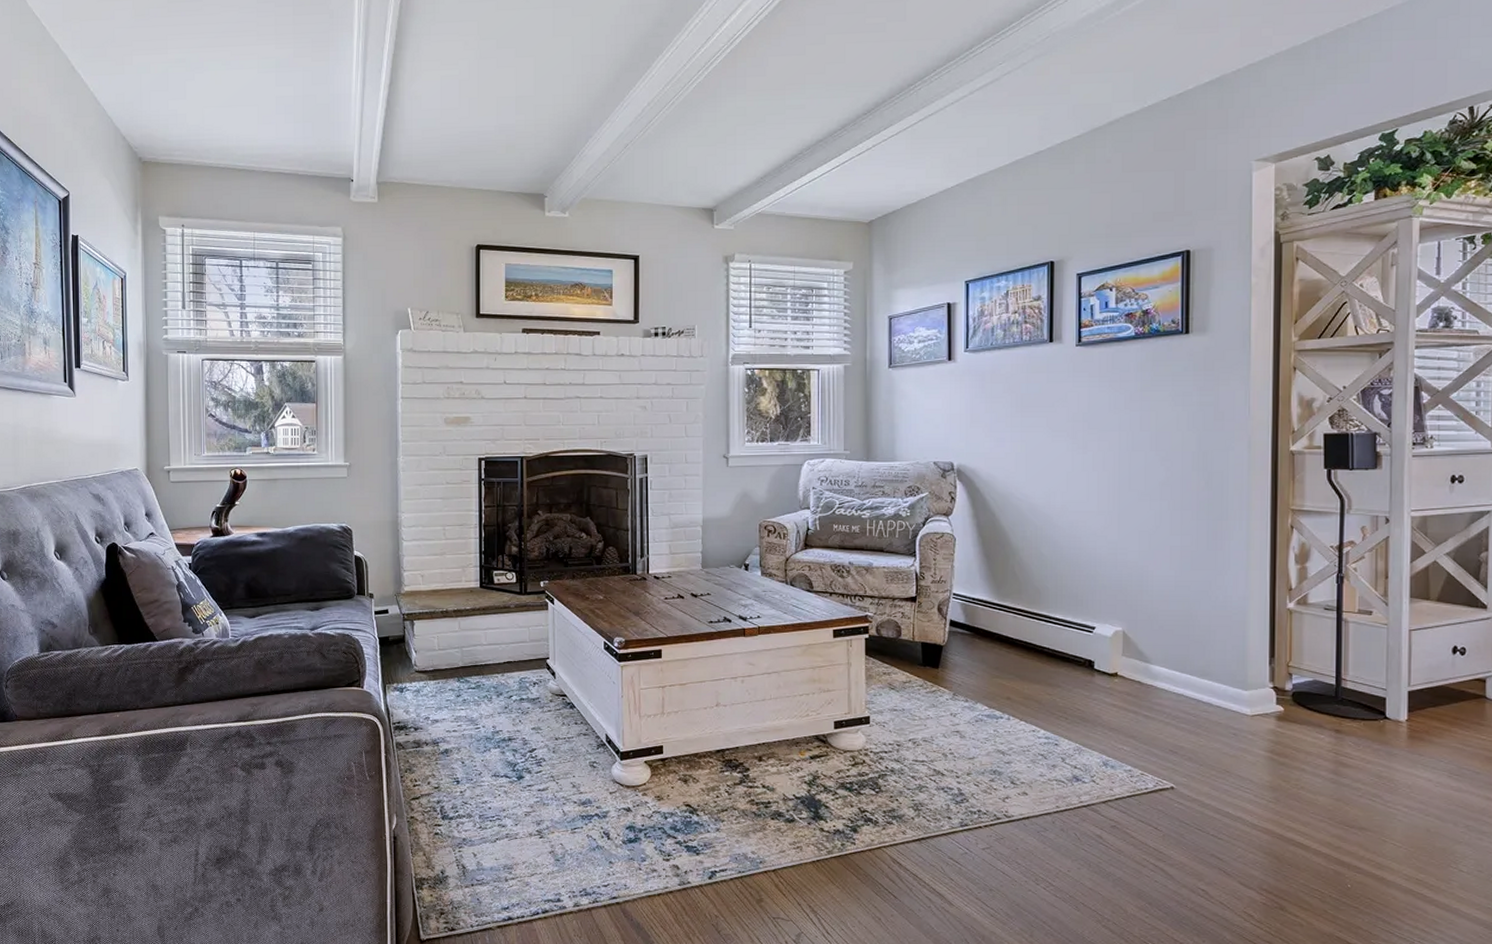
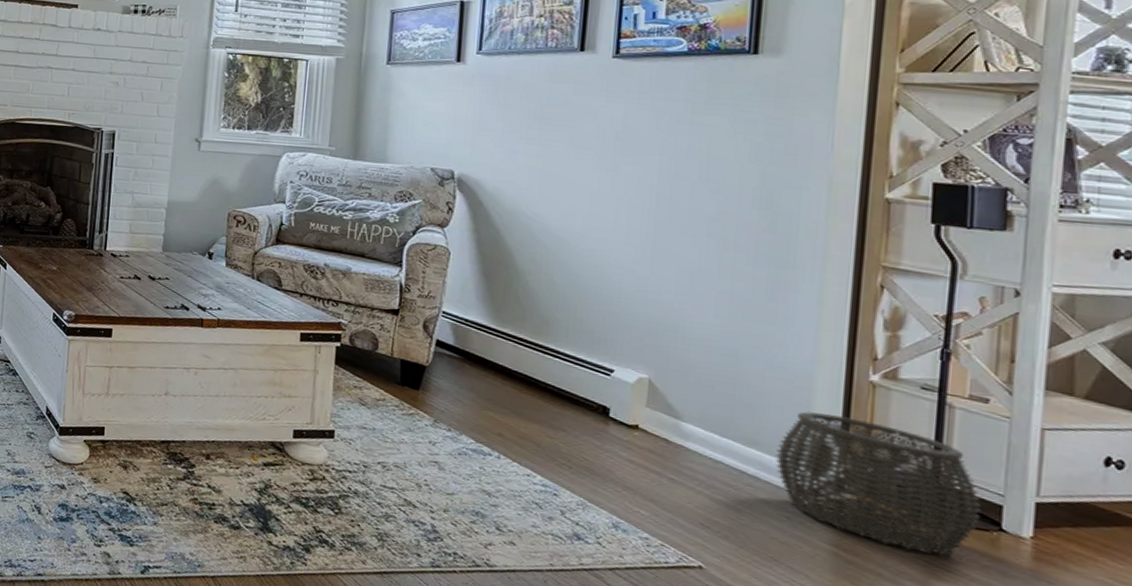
woven basket: none [1222,640,1372,747] -> present [775,411,982,556]

